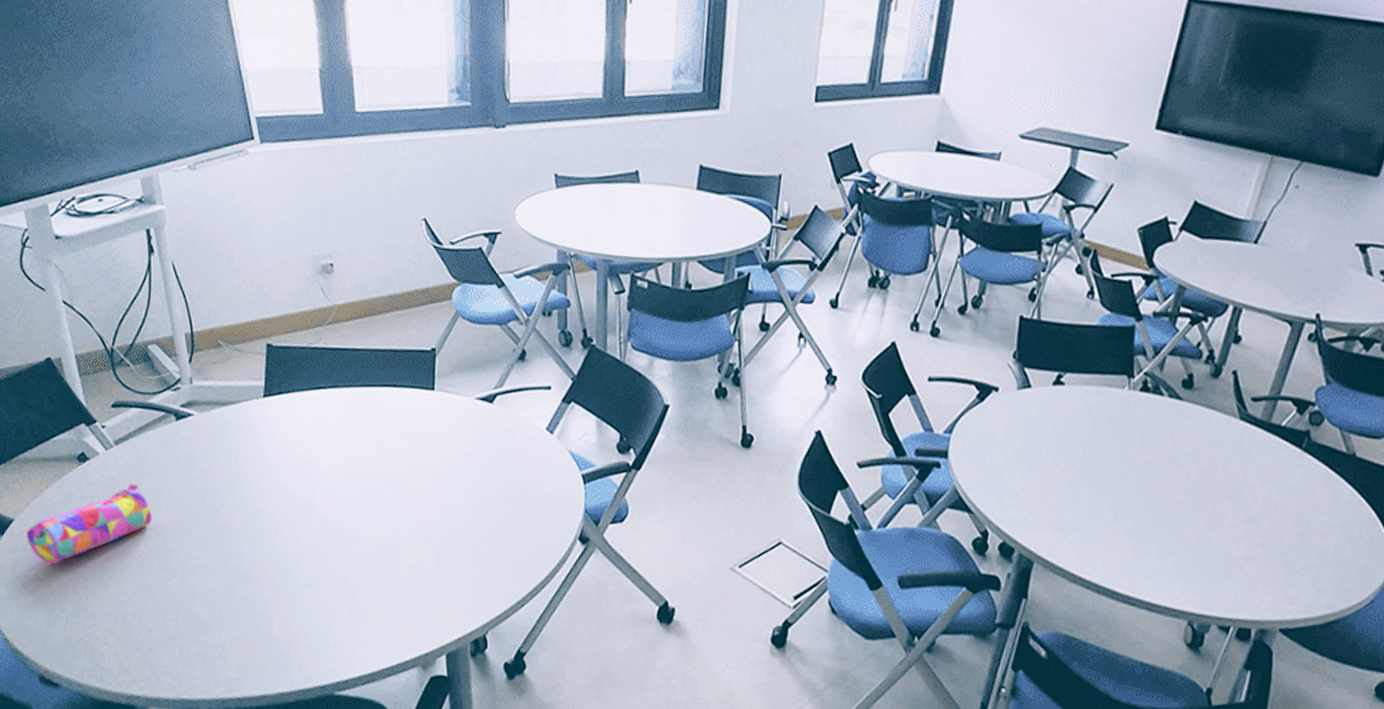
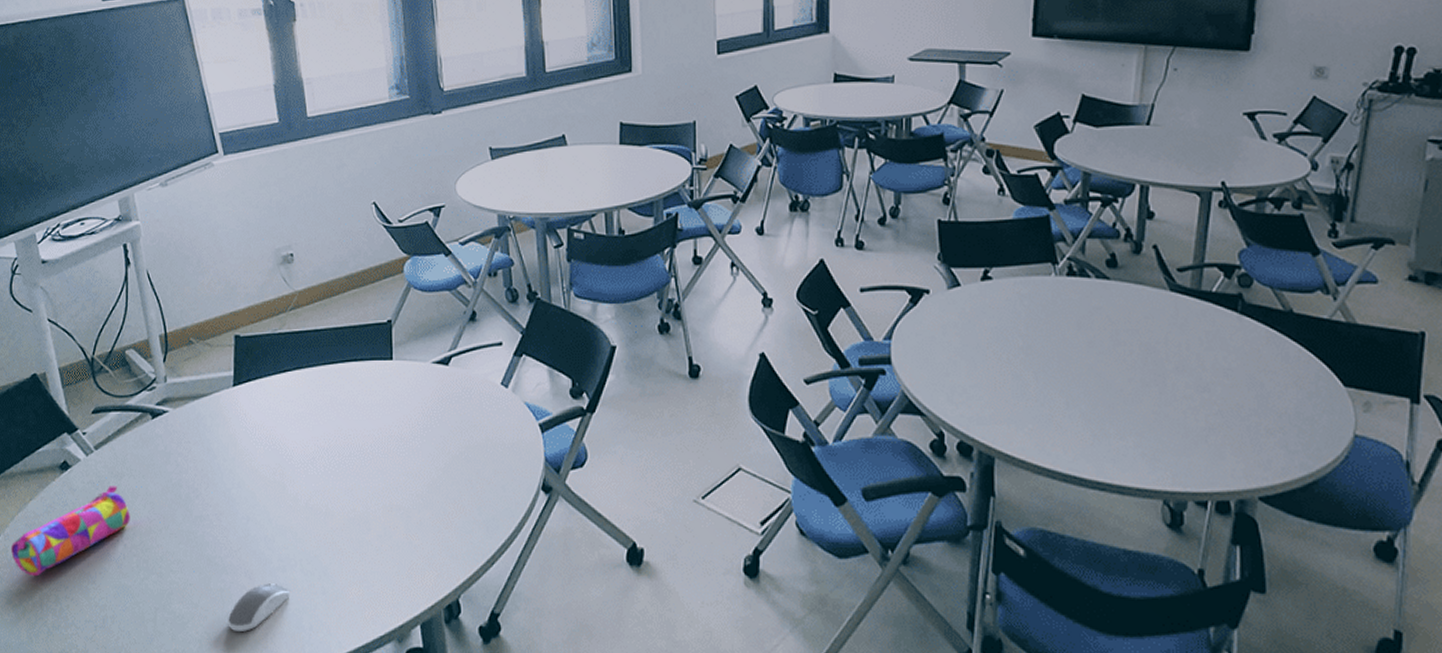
computer mouse: none [251,598,316,642] -> present [228,583,290,632]

